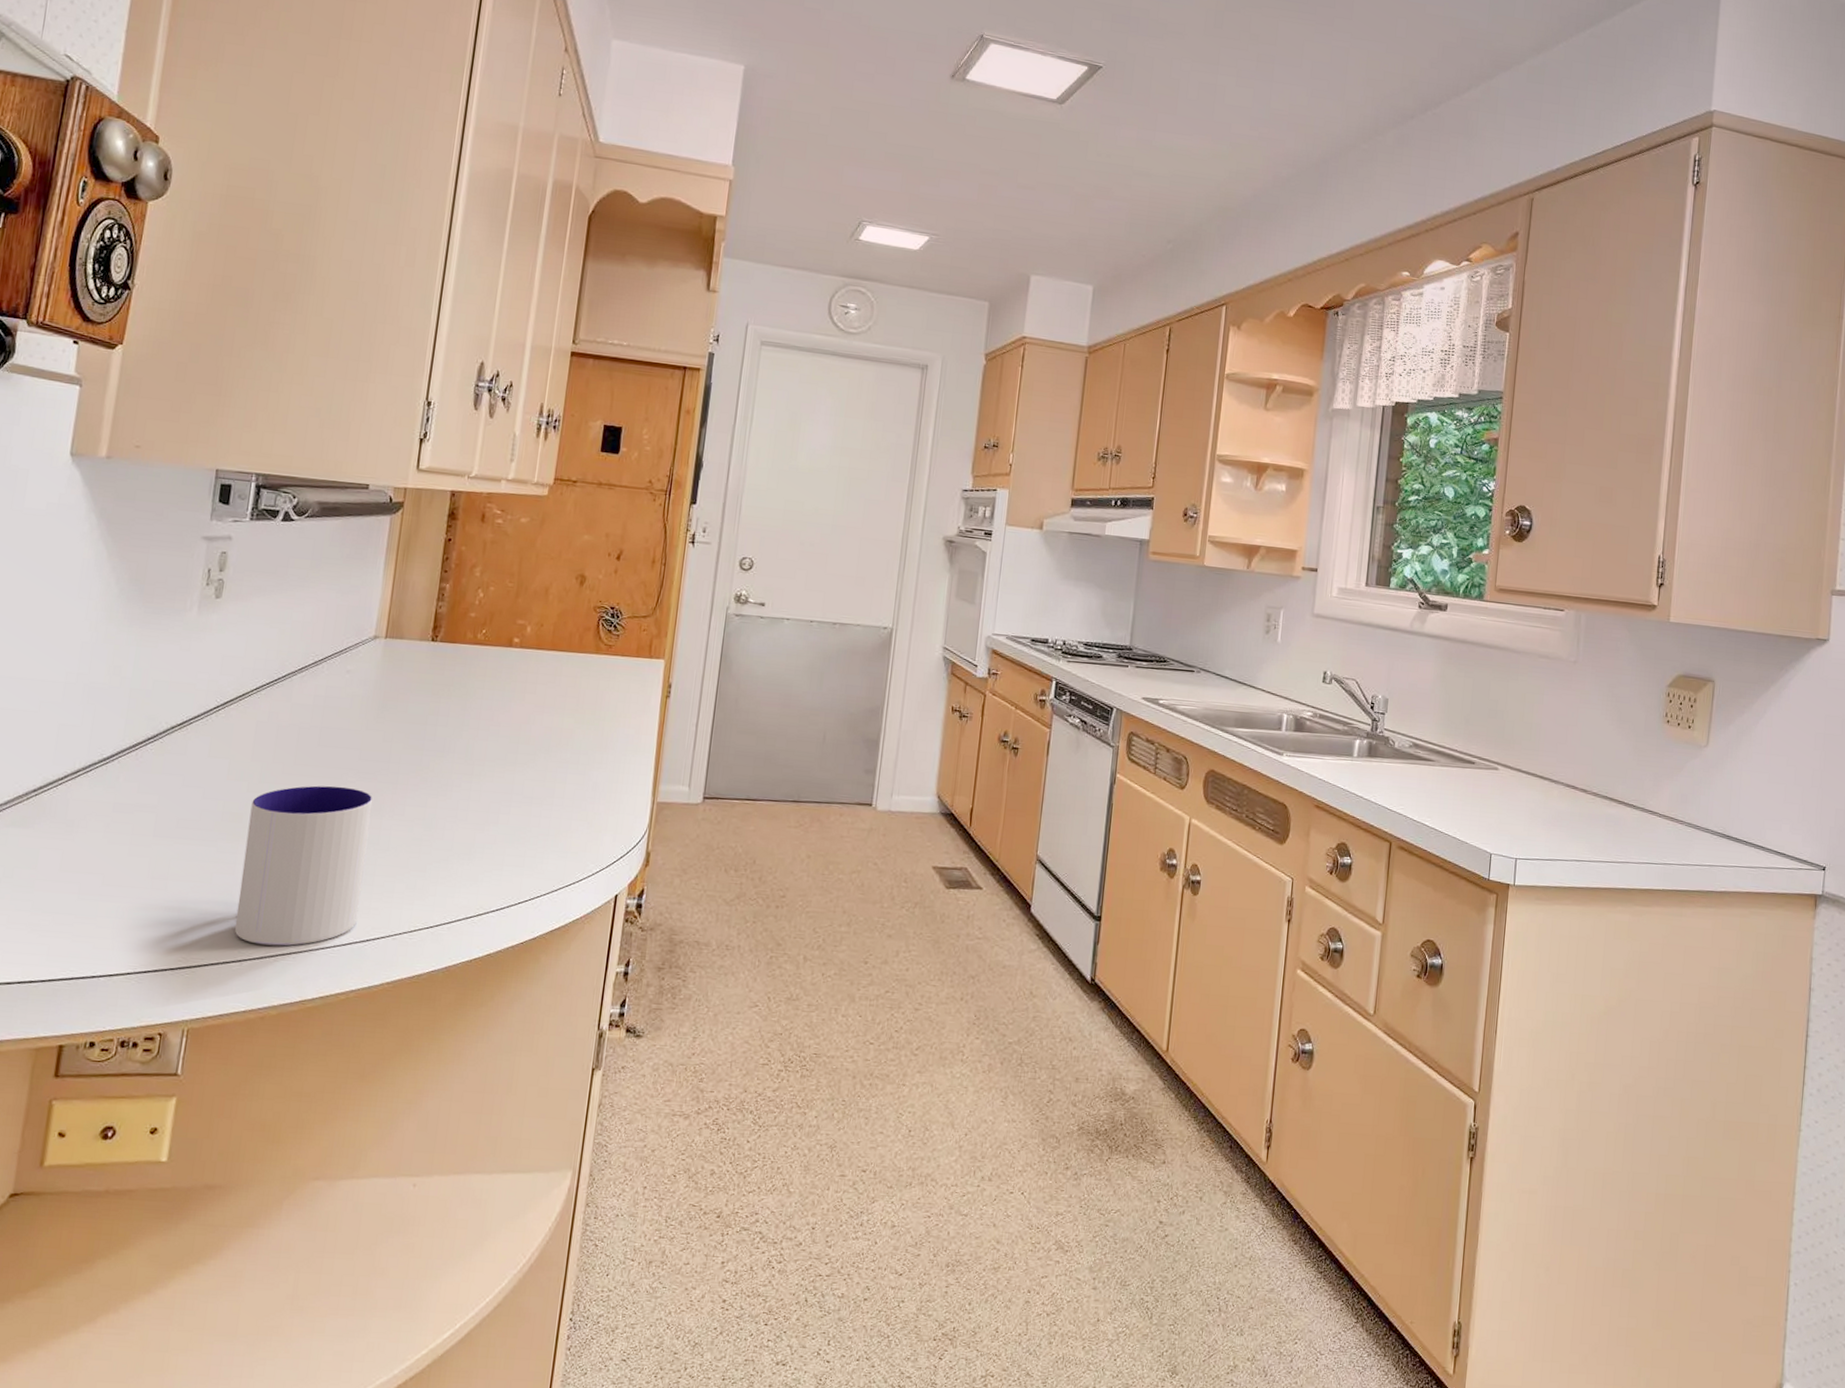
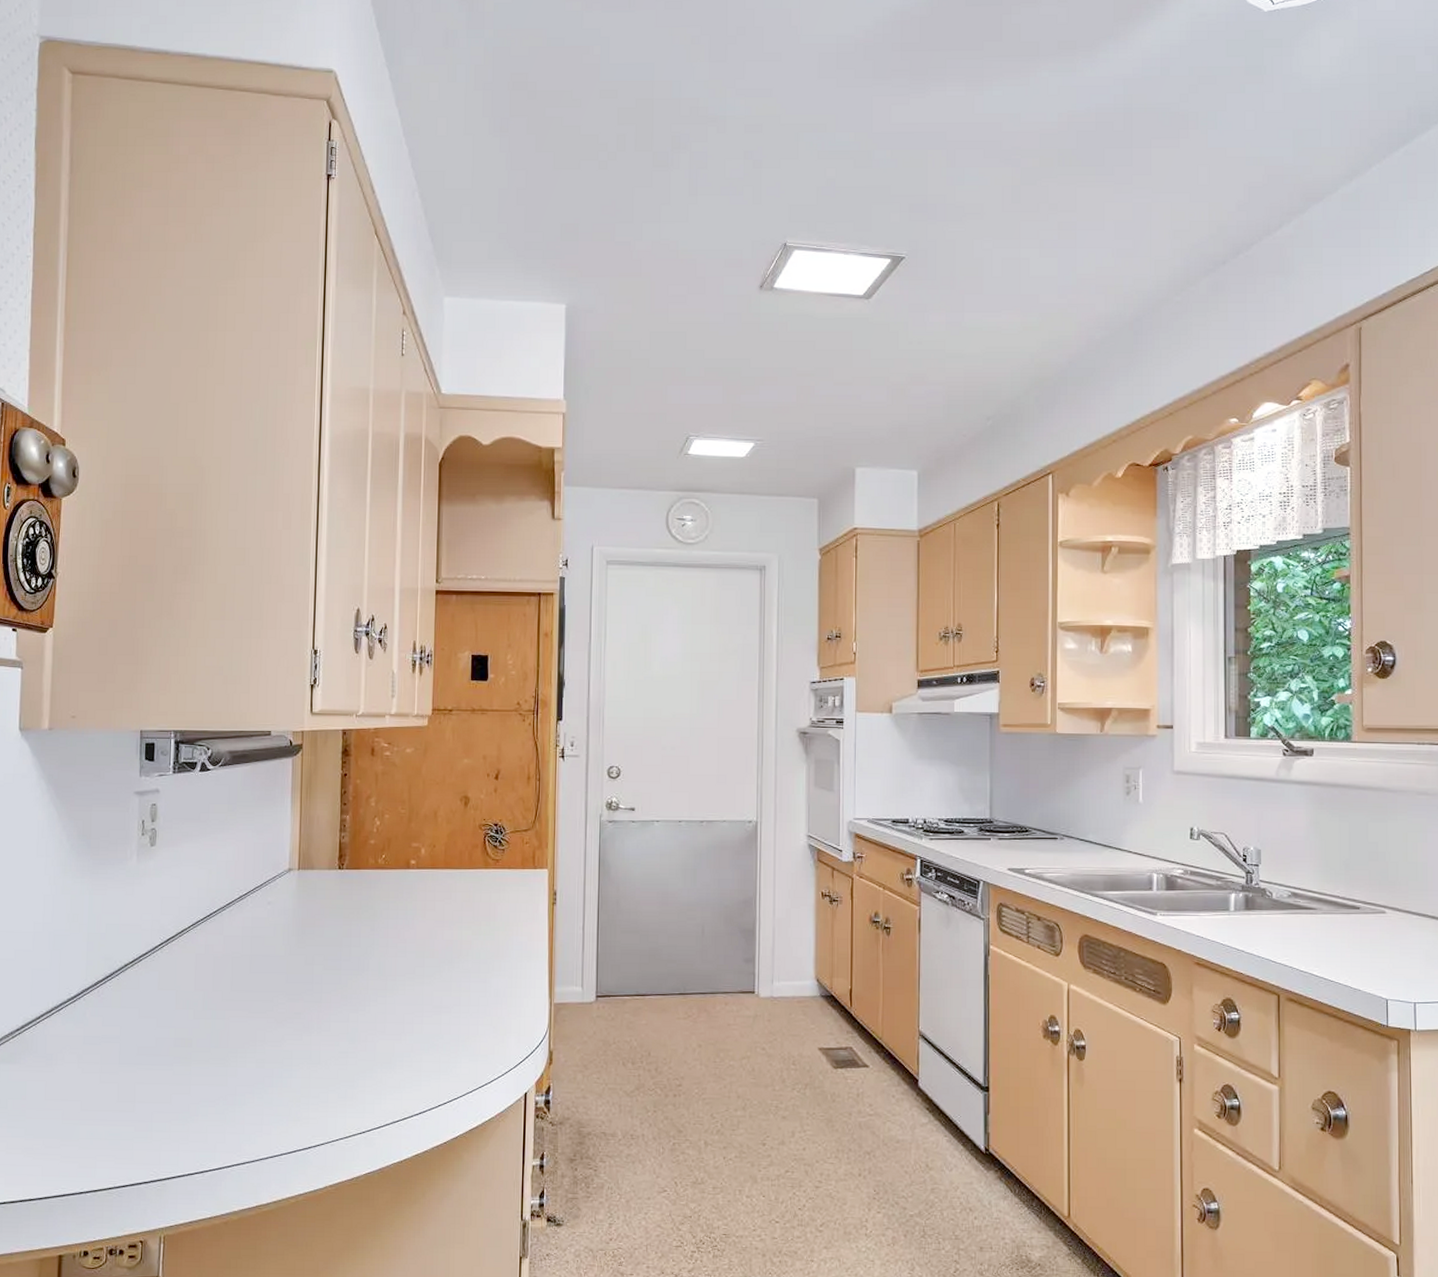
mug: present [234,785,373,946] -> none [194,1008,302,1157]

